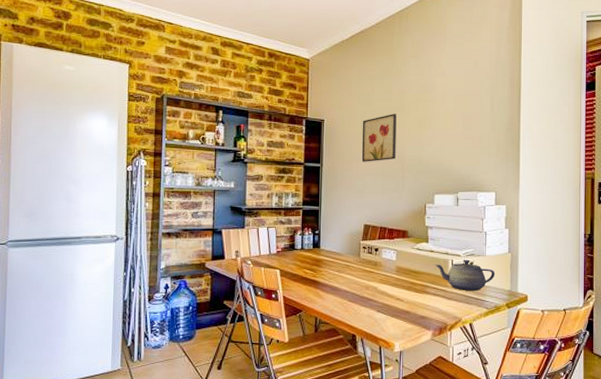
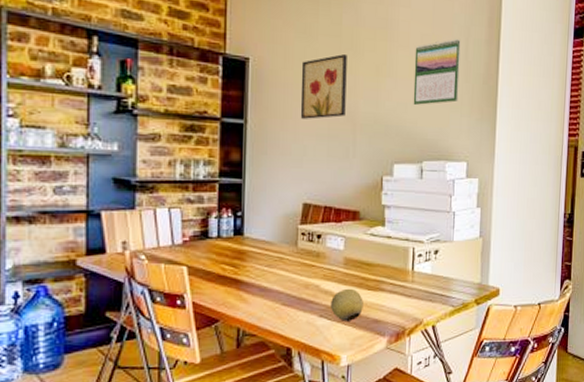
fruit: none [386,290,412,316] -> present [331,288,363,321]
teapot: present [435,259,496,291] -> none [392,246,464,285]
calendar: none [449,97,487,150] -> present [413,39,461,106]

